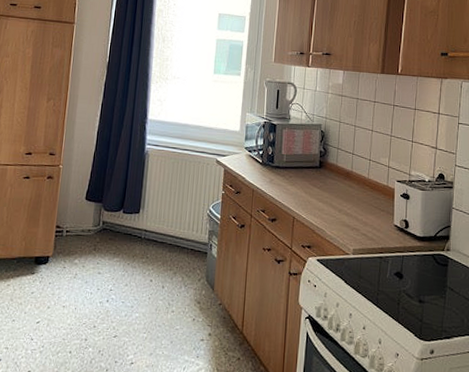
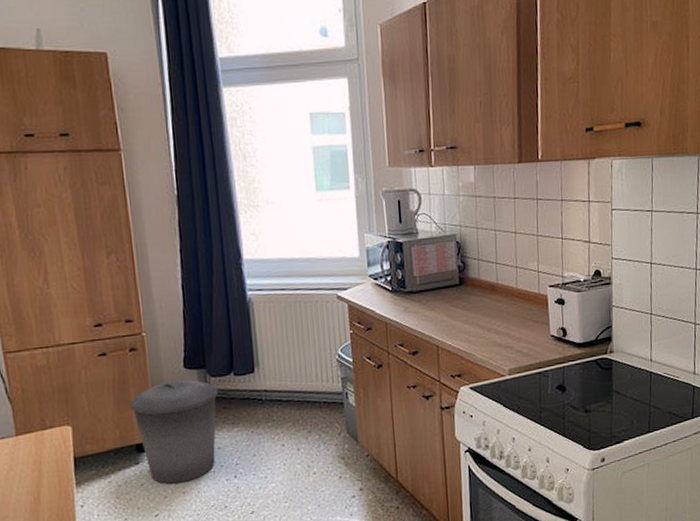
trash can: none [37,208,108,297] -> present [129,380,218,484]

